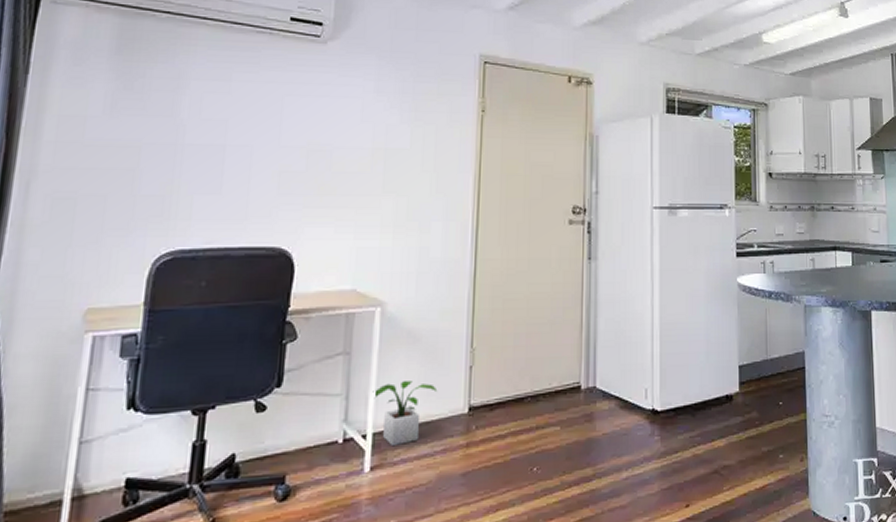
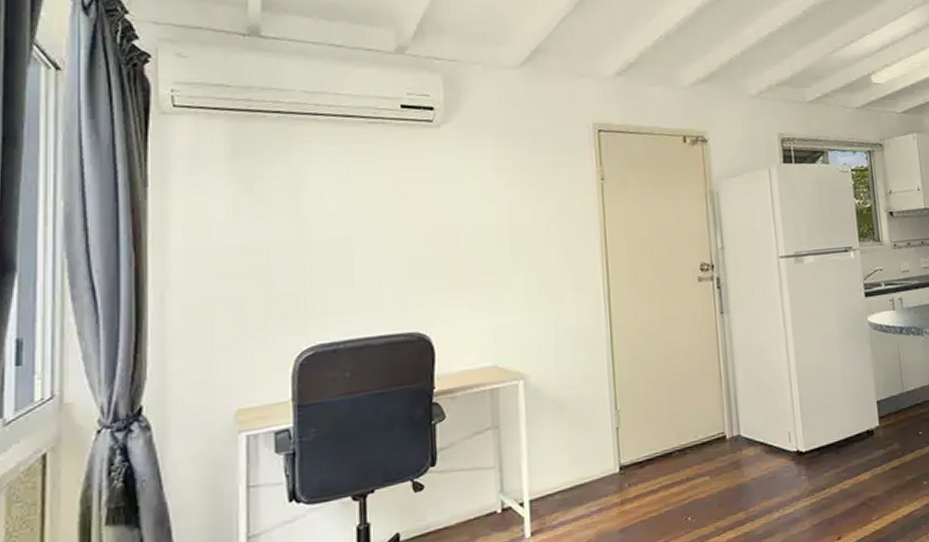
potted plant: present [372,381,438,447] -> none [525,447,588,511]

